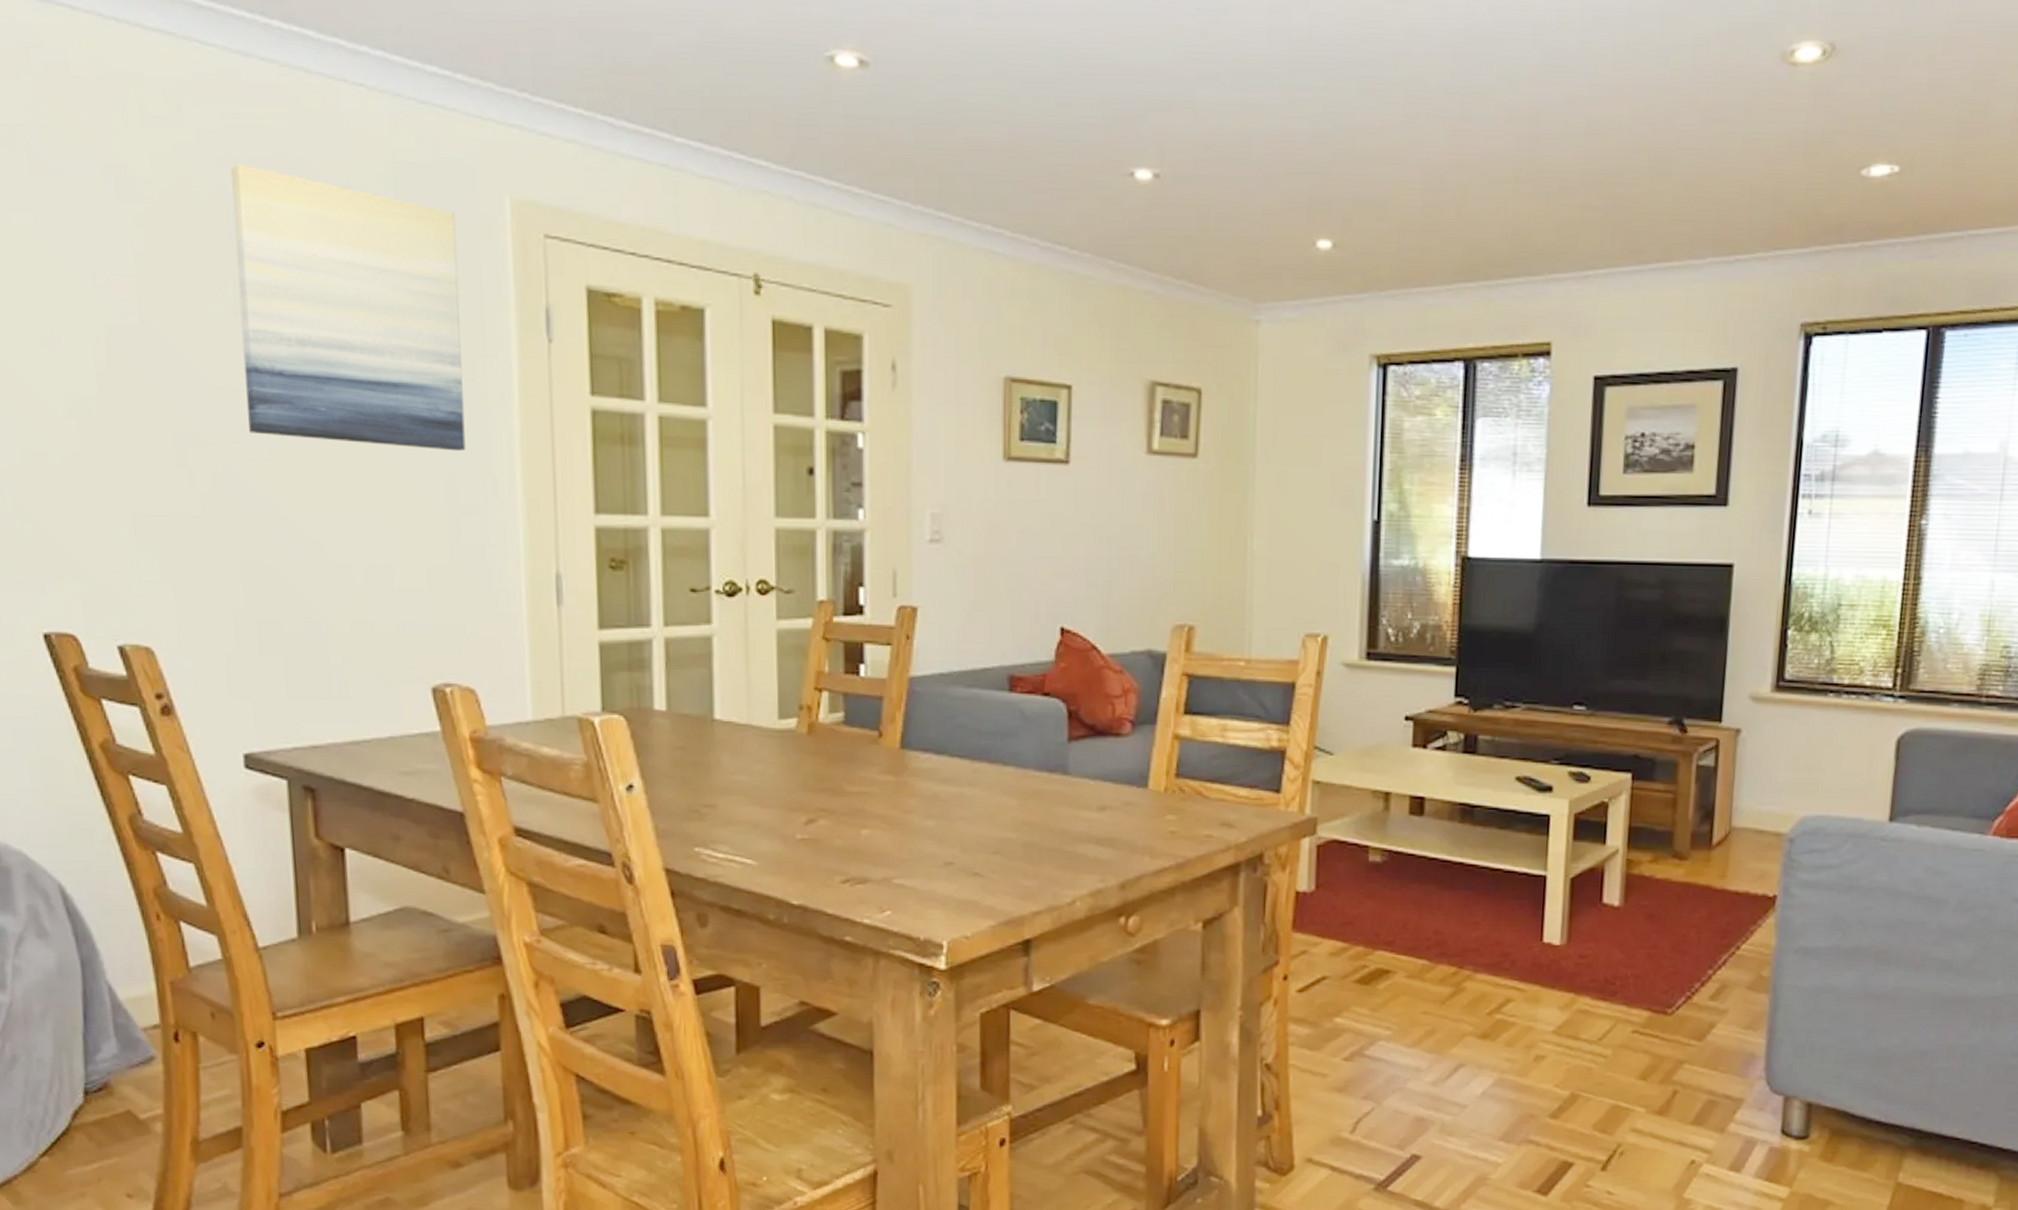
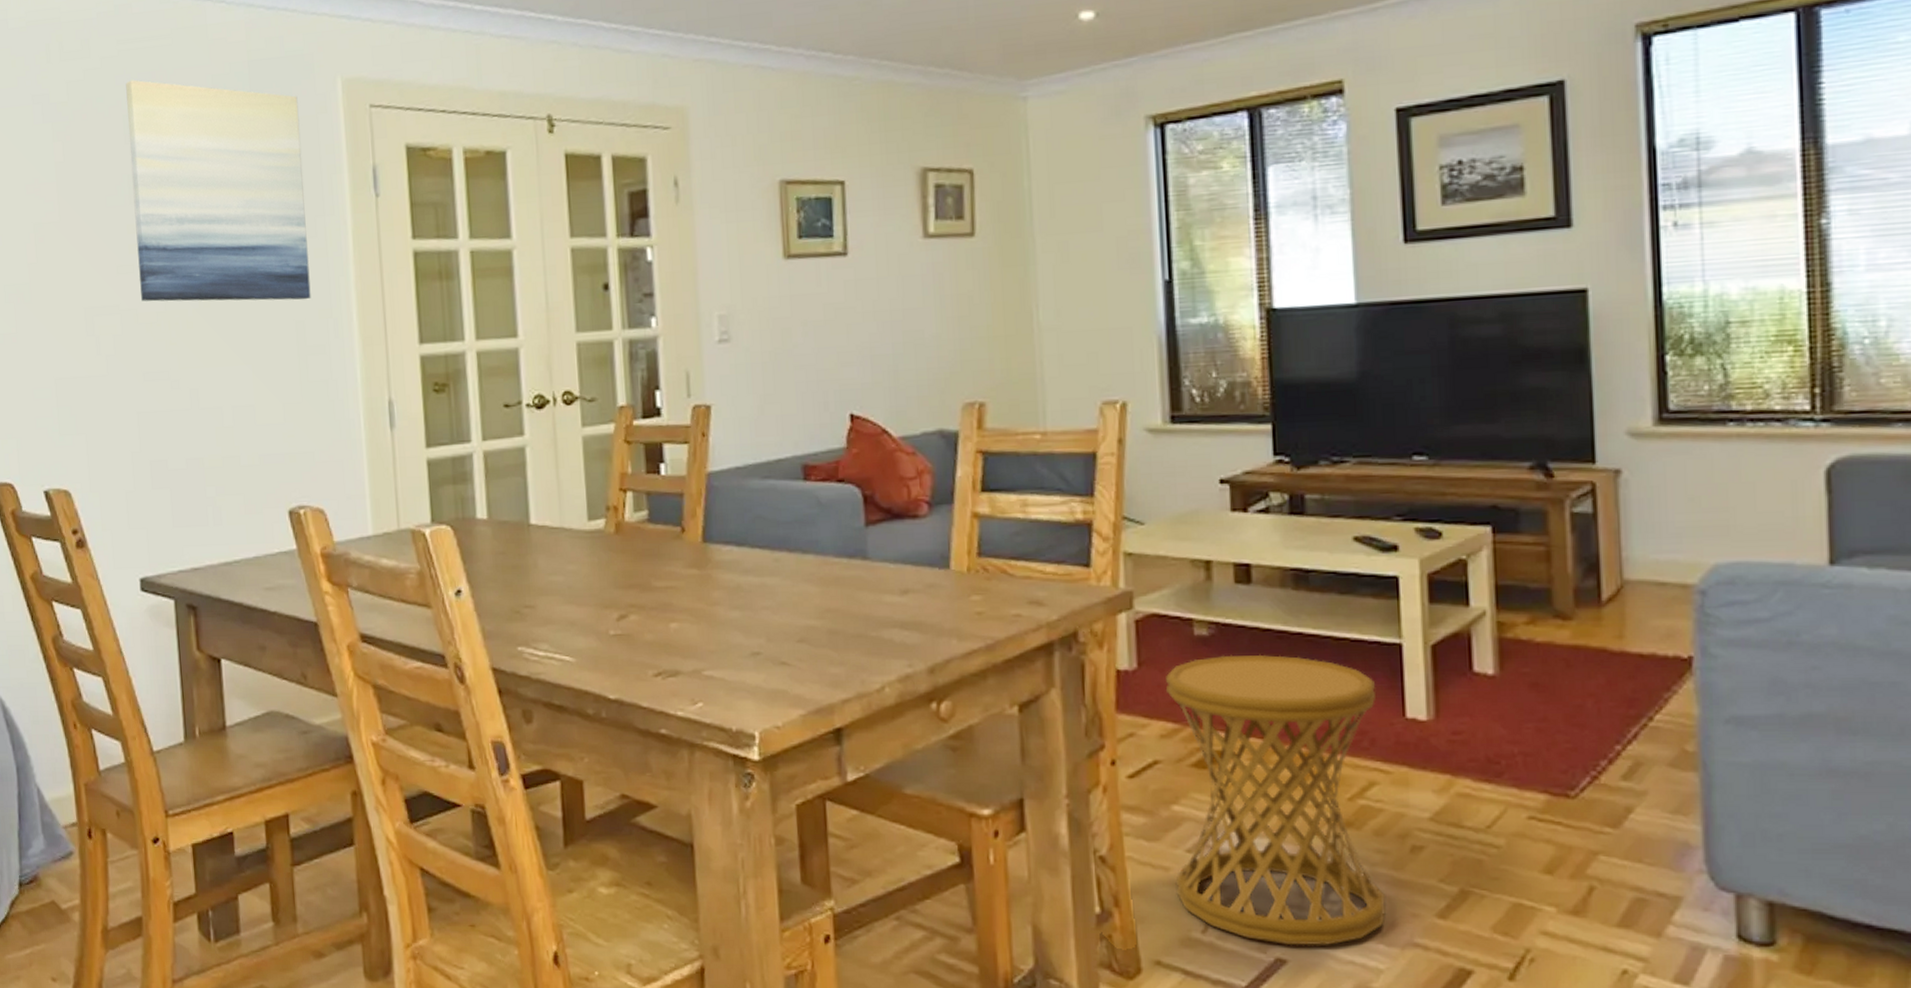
side table: none [1331,880,1521,1144] -> present [1166,654,1386,946]

